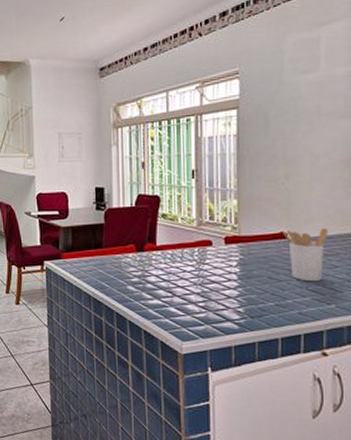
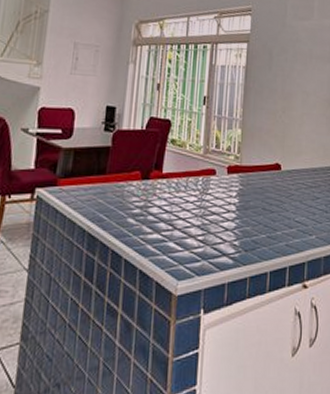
utensil holder: present [283,227,329,282] -> none [277,160,314,213]

